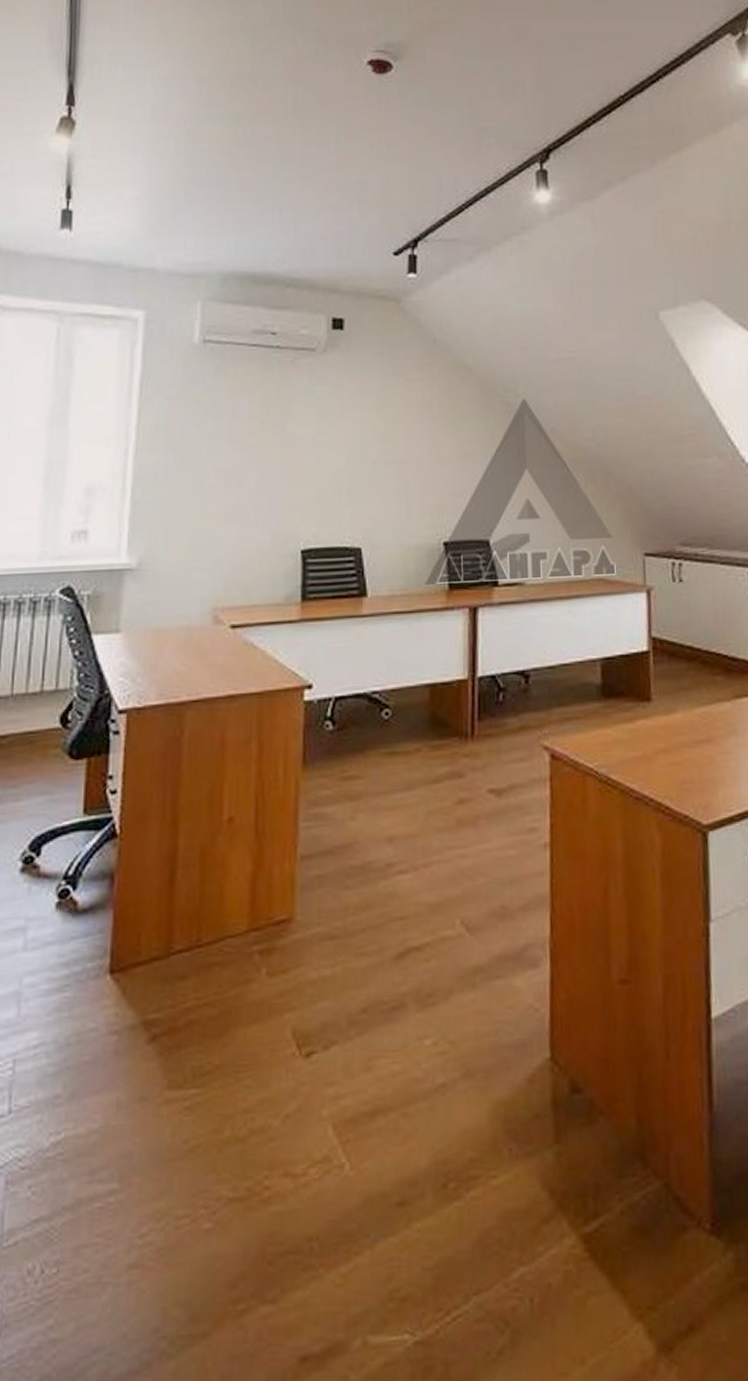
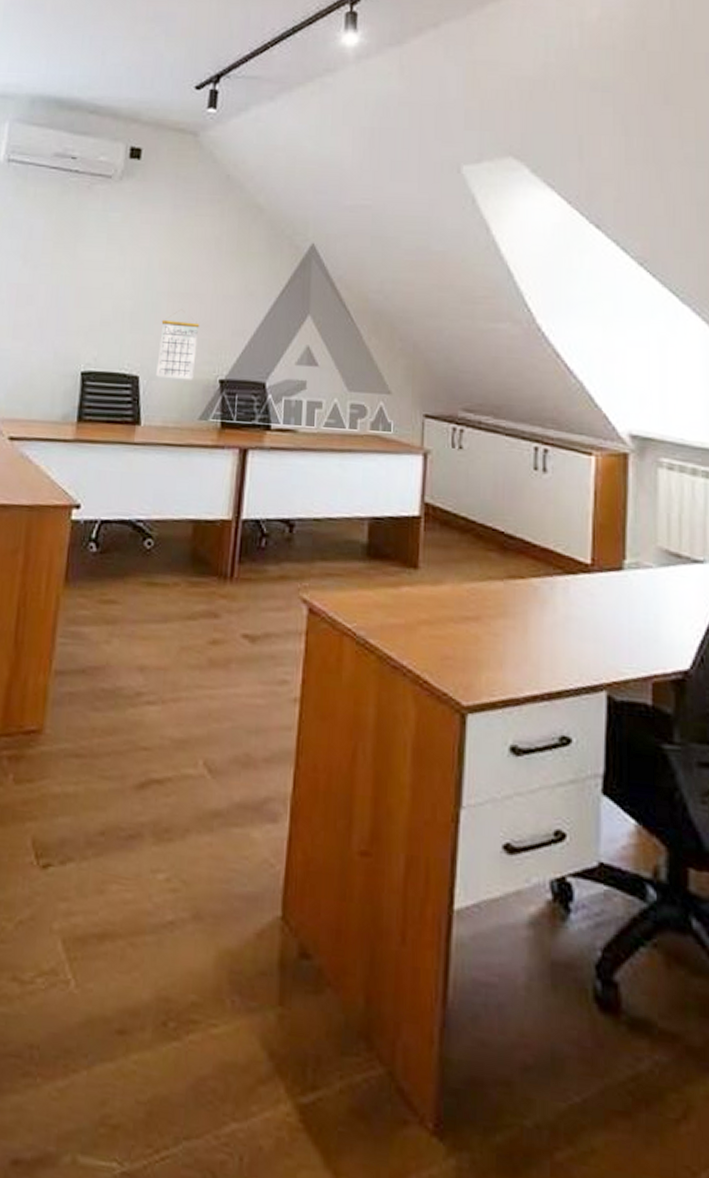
calendar: none [379,480,419,547] -> present [156,313,200,380]

